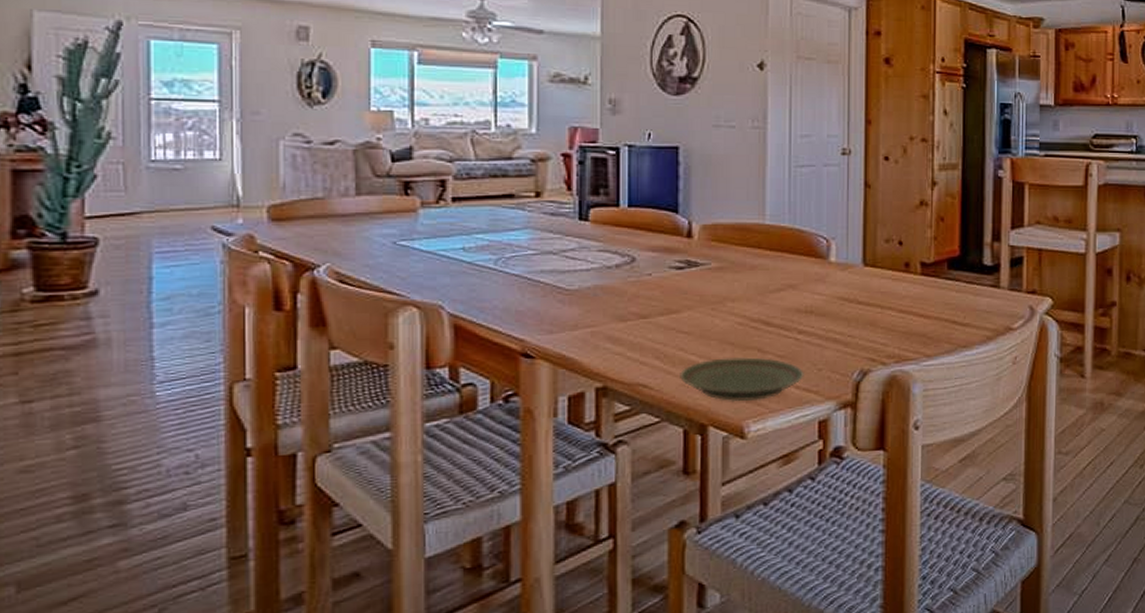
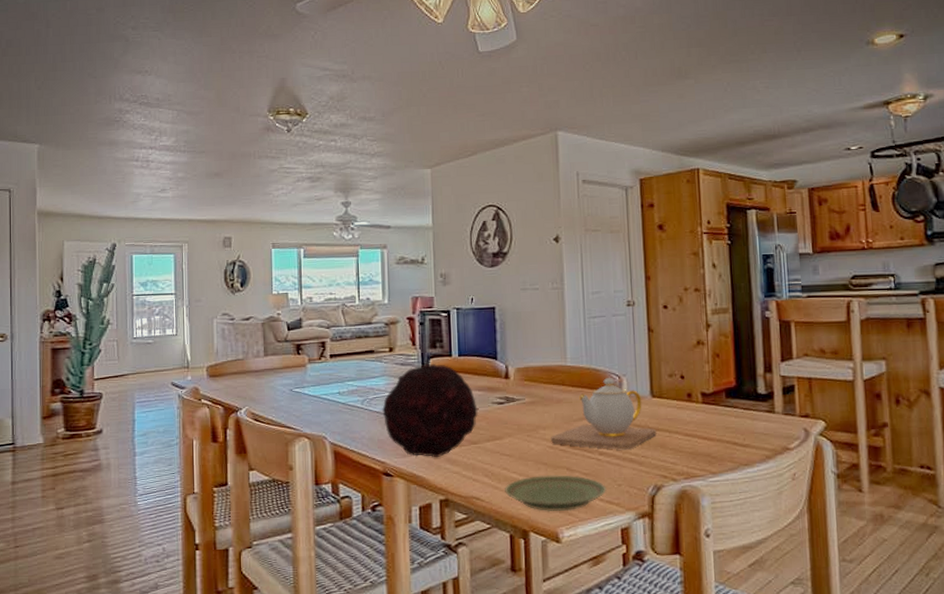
decorative orb: none [523,216,650,335] -> present [382,364,478,458]
teapot: none [740,241,867,328] -> present [551,378,657,450]

